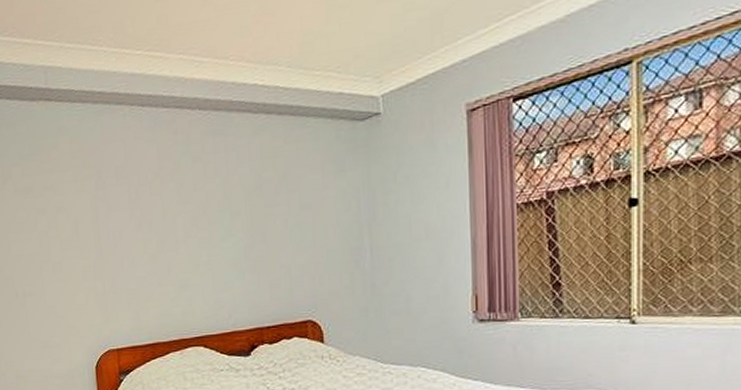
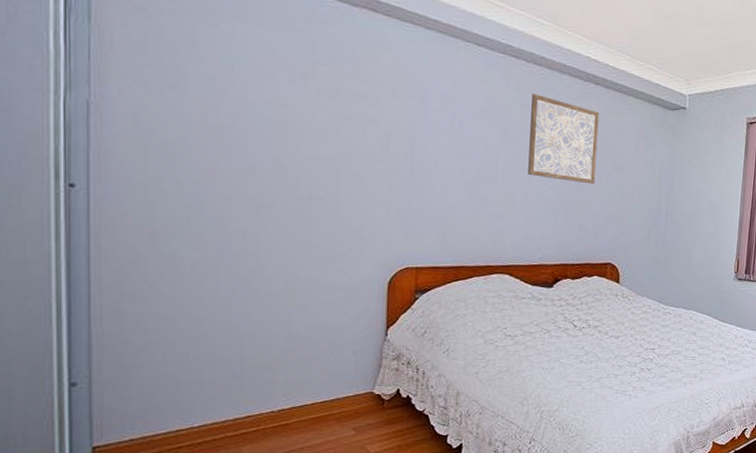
wall art: none [201,142,281,235] -> present [528,94,600,185]

